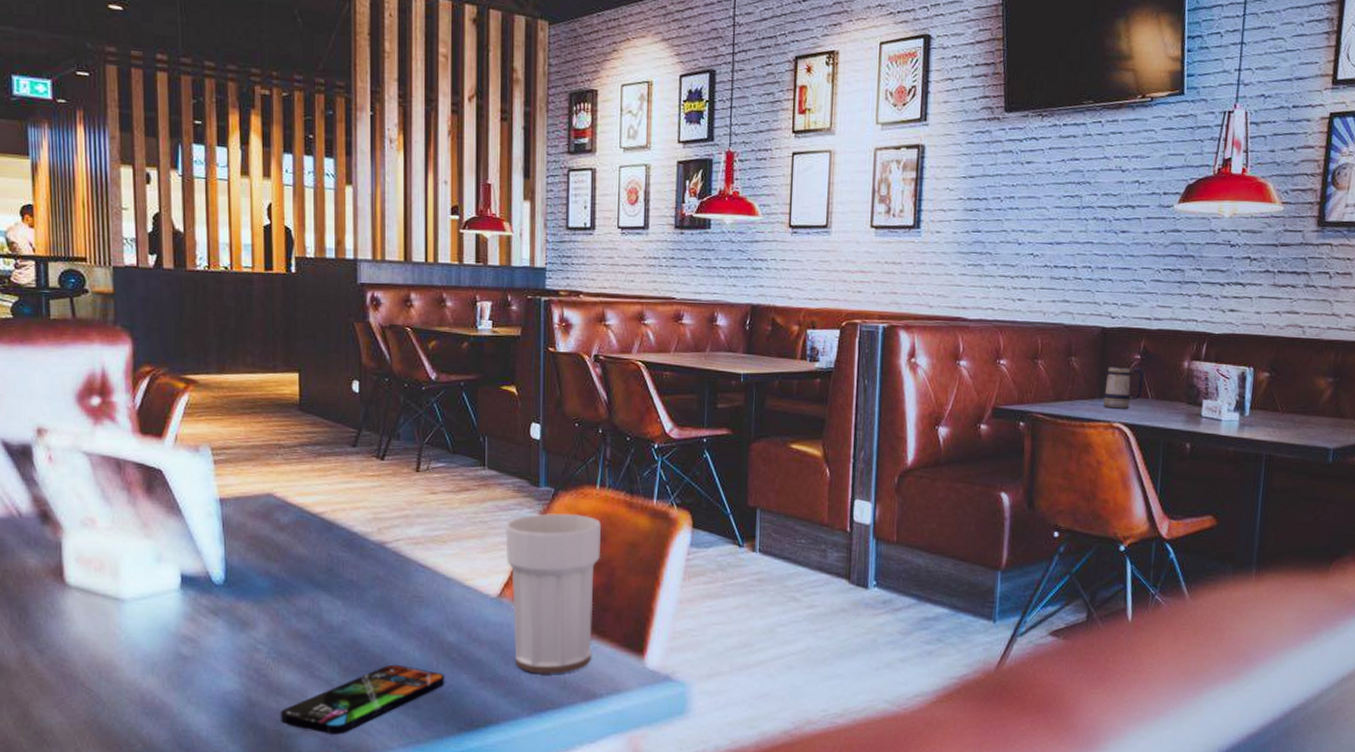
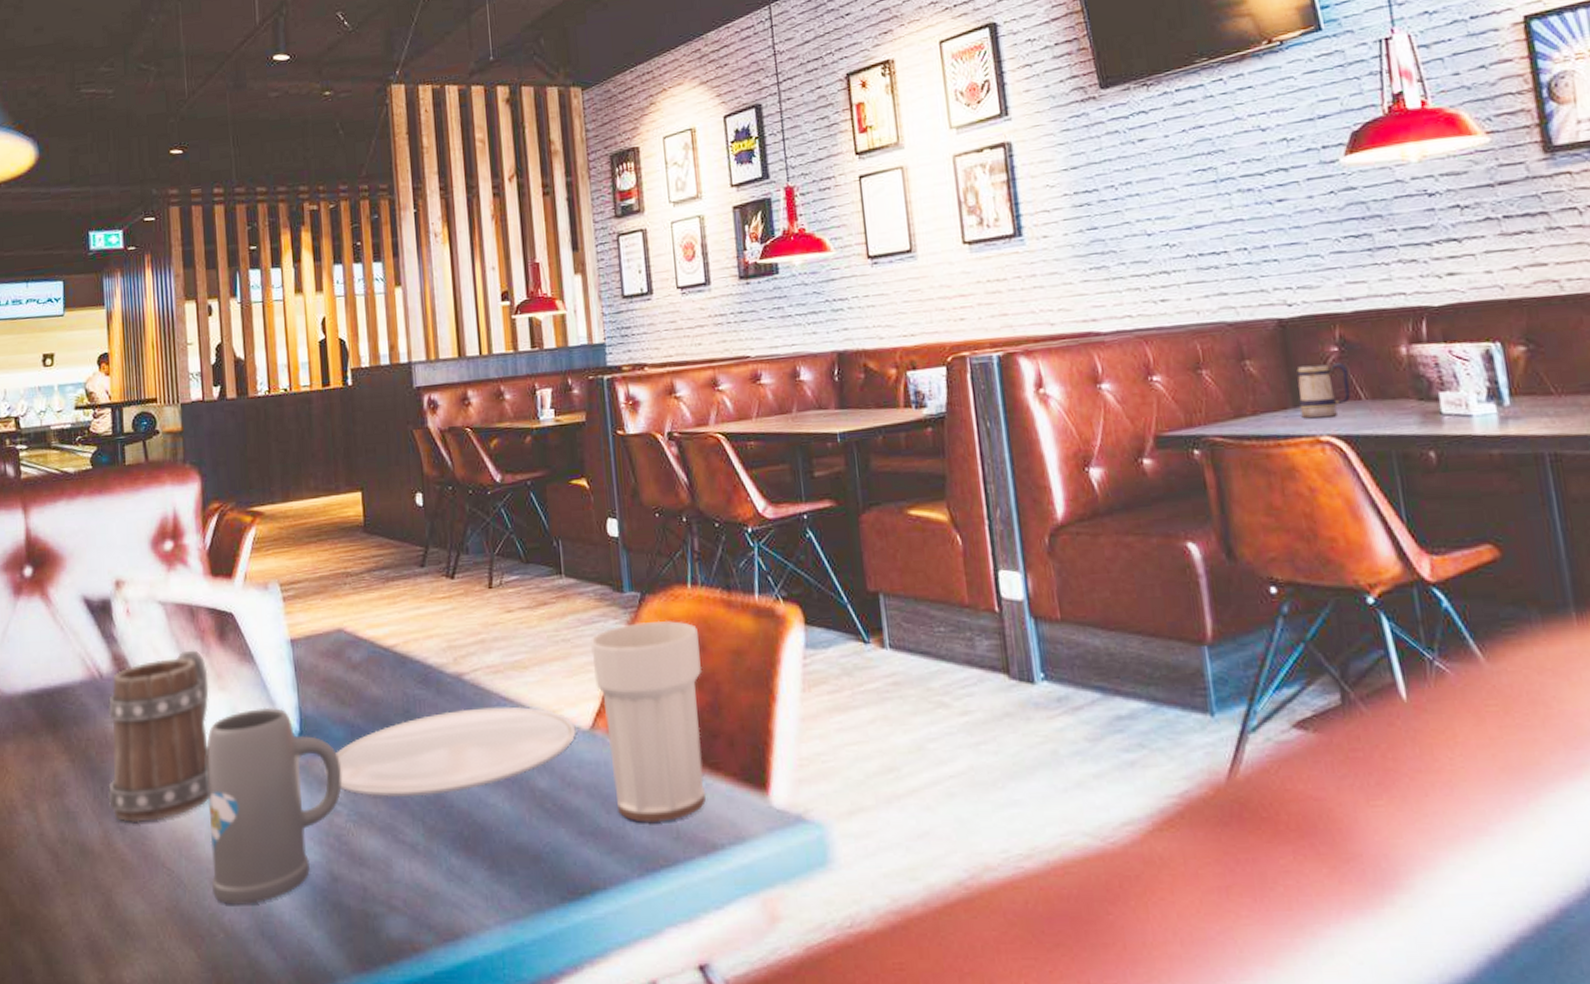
beer mug: none [25,499,134,648] -> present [107,650,209,824]
beer mug: none [129,556,263,722] -> present [206,707,342,905]
plate: none [247,572,485,642] -> present [324,706,576,798]
smartphone: present [280,664,445,734] -> none [365,820,541,912]

